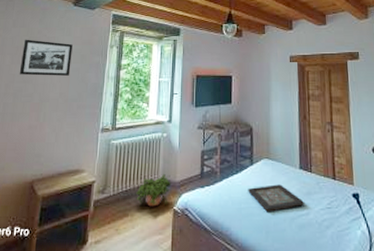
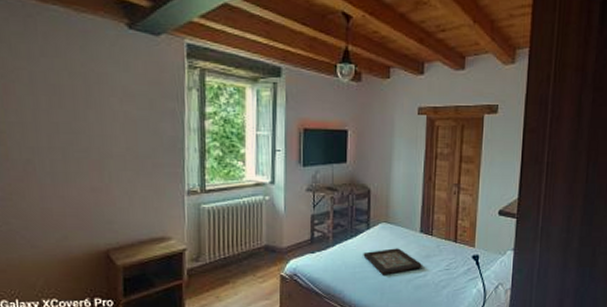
picture frame: present [19,39,73,76] -> none [62,74,137,126]
potted plant: present [136,174,172,207] -> none [237,240,277,274]

